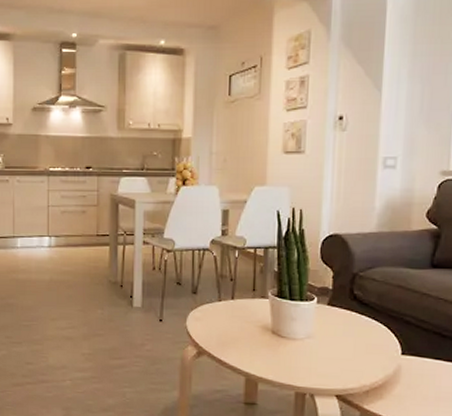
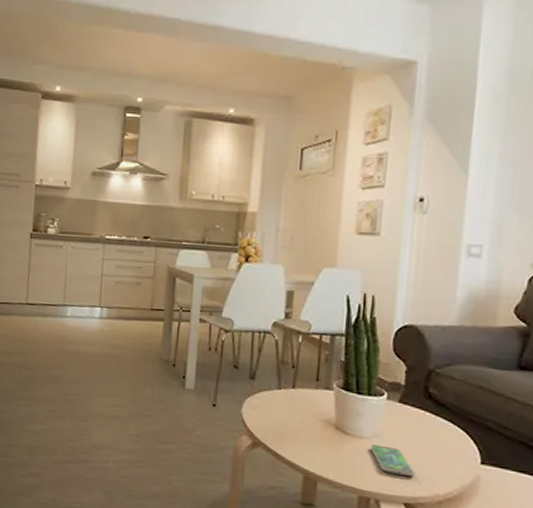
smartphone: none [304,344,344,370] -> present [370,444,414,476]

